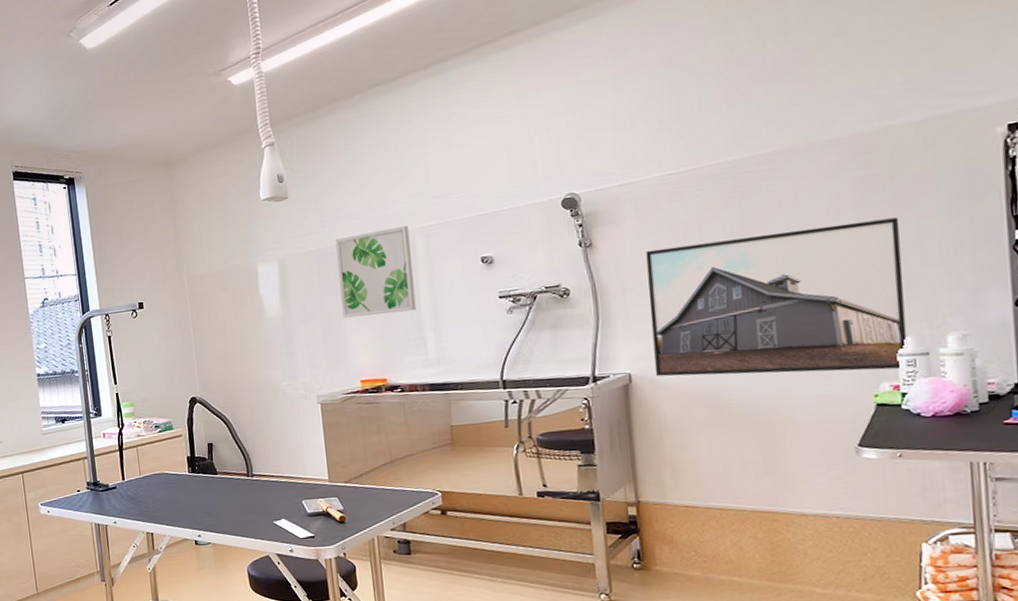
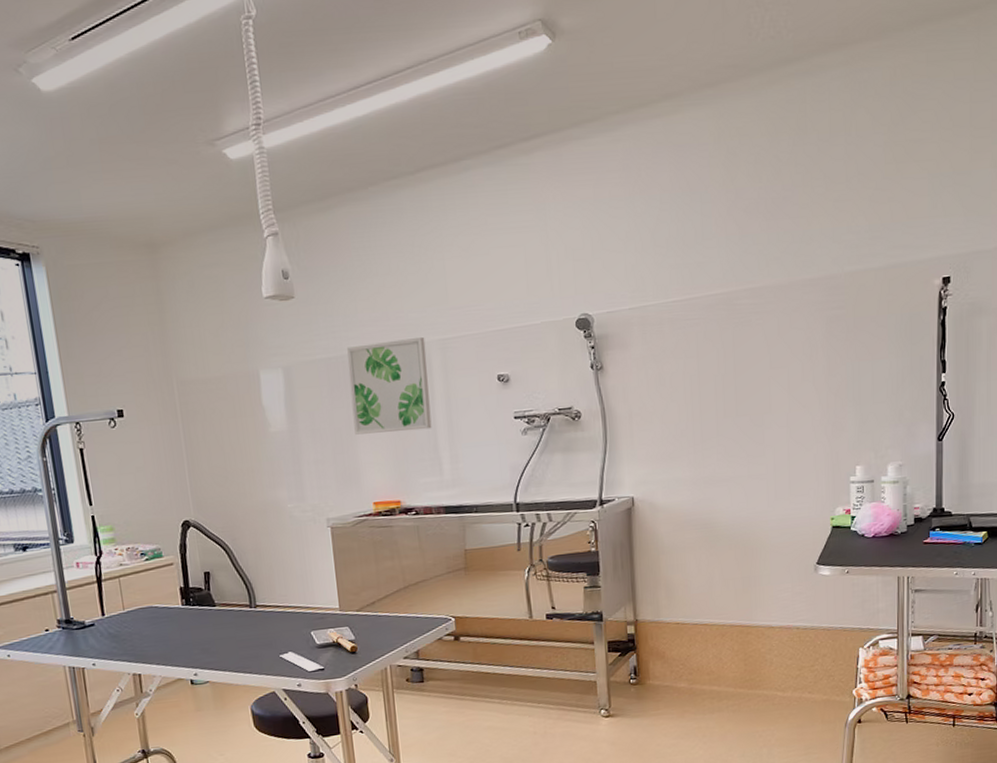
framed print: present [646,217,908,377] -> none [650,356,858,500]

